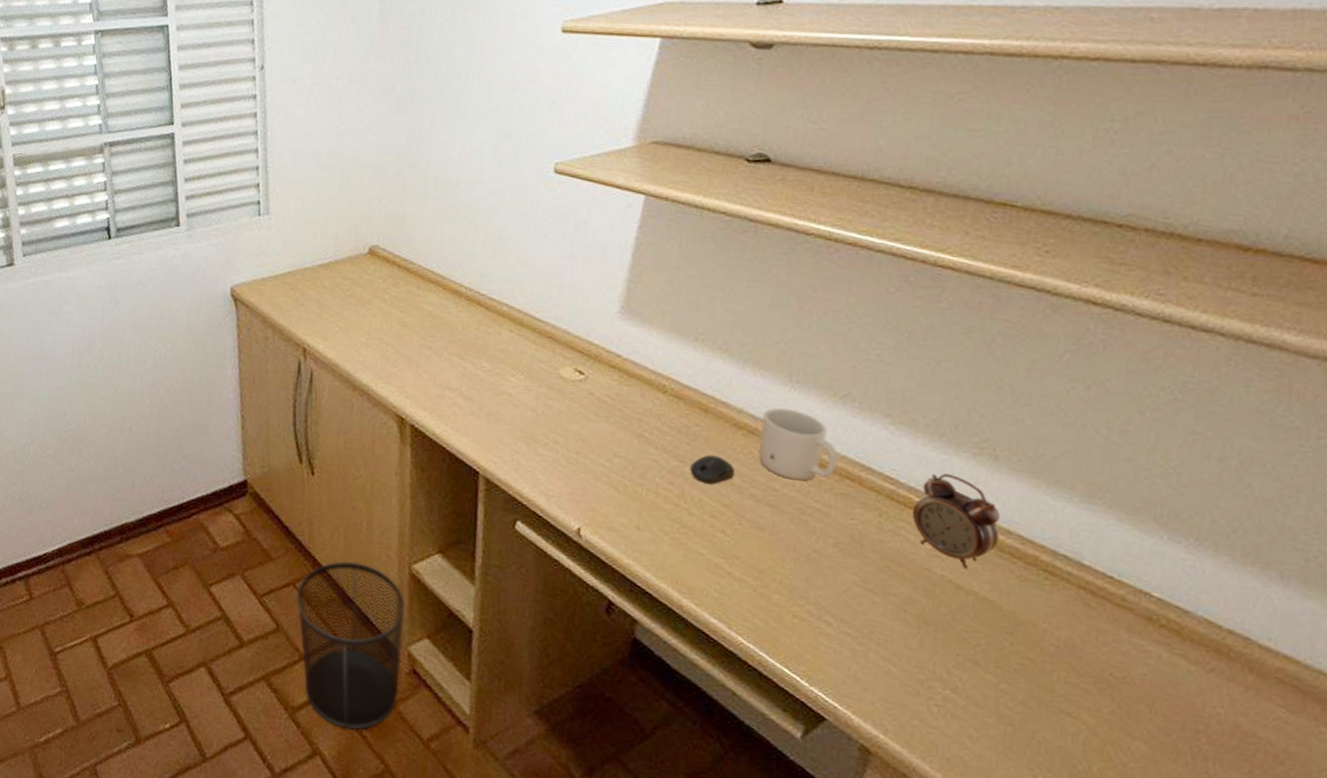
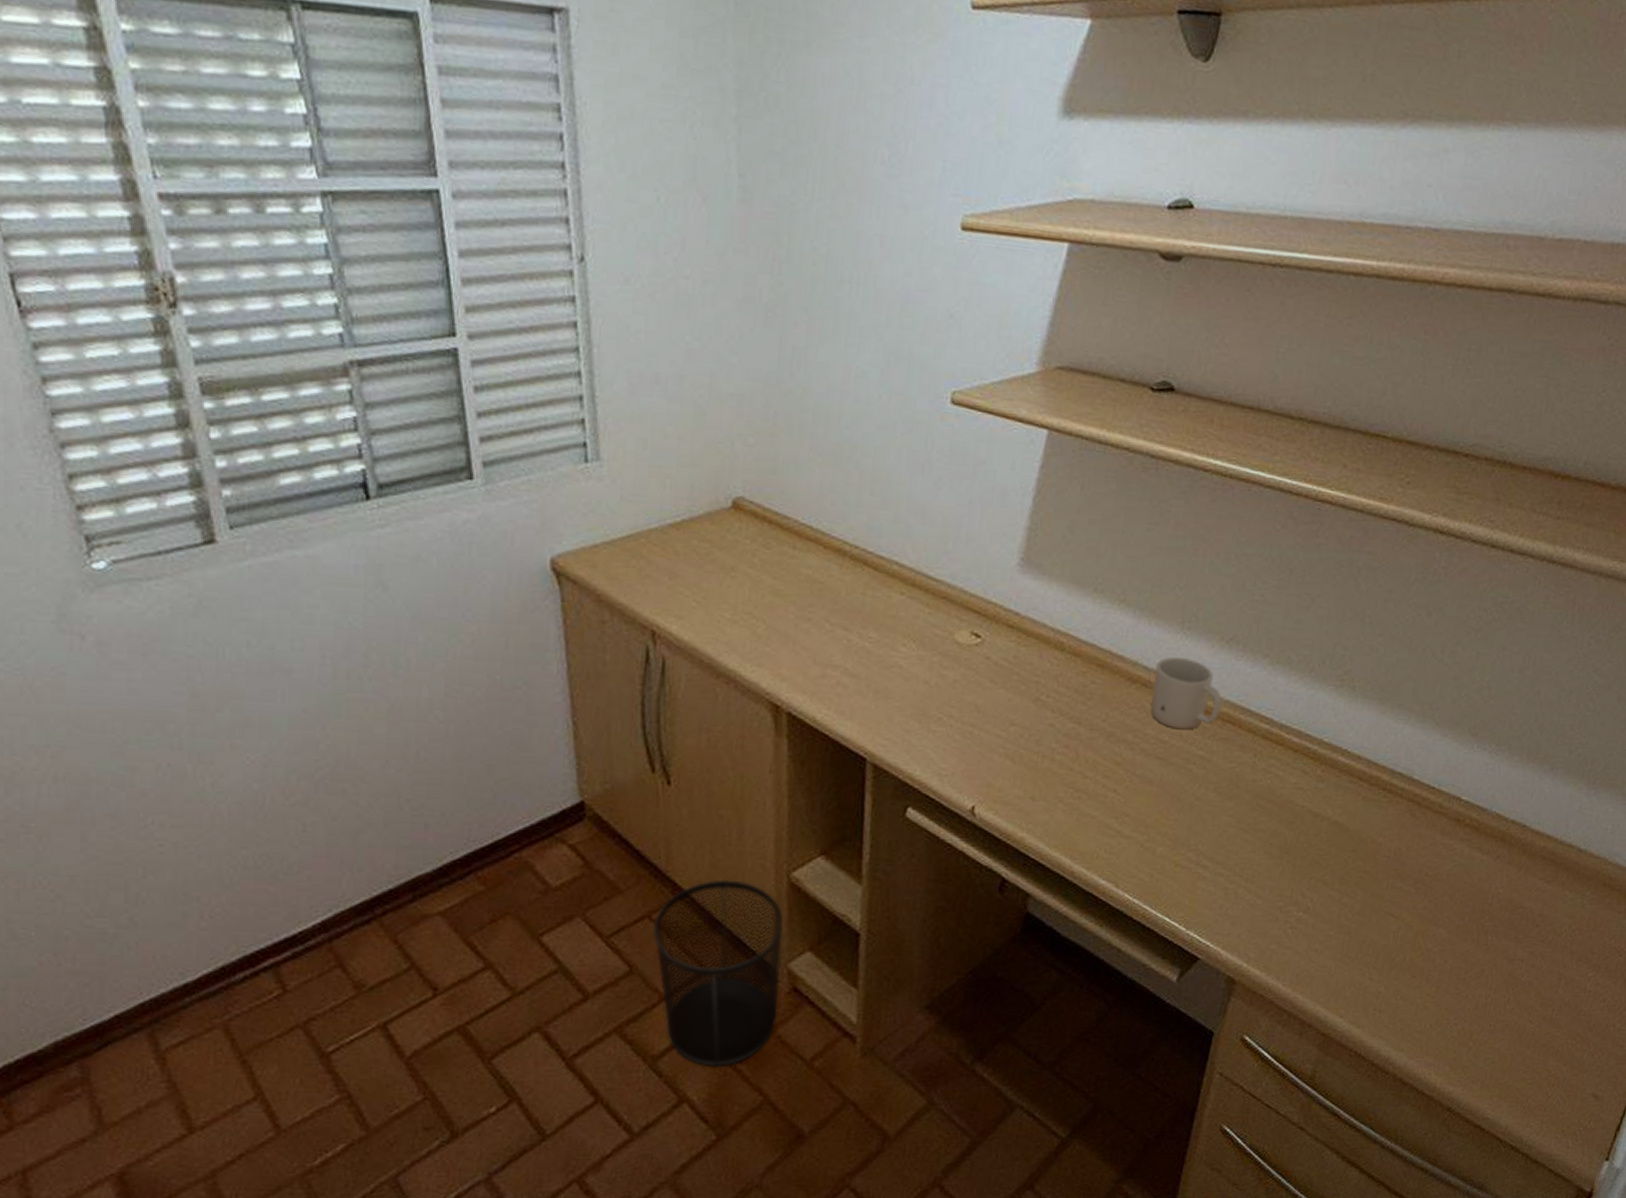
computer mouse: present [690,454,735,485] -> none [1085,712,1128,743]
alarm clock: present [912,473,1000,569] -> none [1282,708,1353,796]

